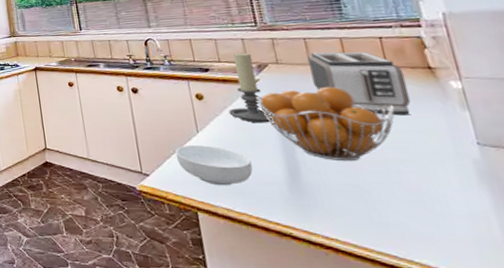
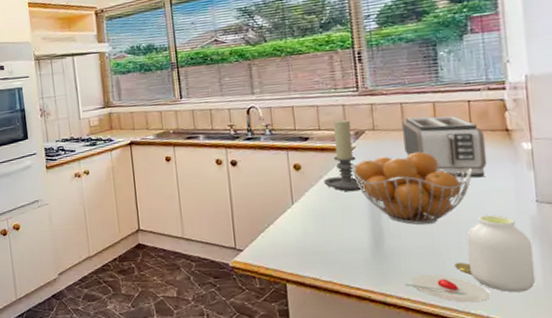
cereal bowl: present [175,144,253,186] -> none [269,216,341,257]
jar: none [330,156,492,251] -> present [405,215,536,303]

